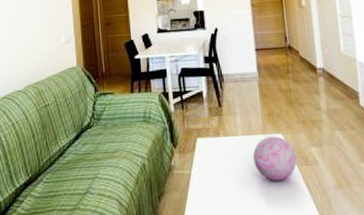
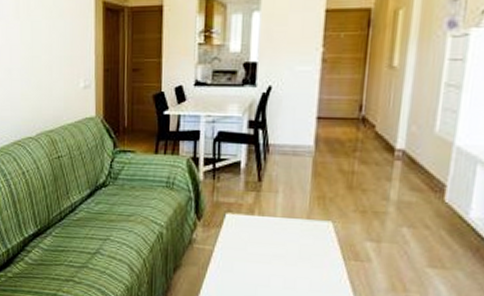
decorative orb: present [253,136,297,181] -> none [290,223,345,273]

